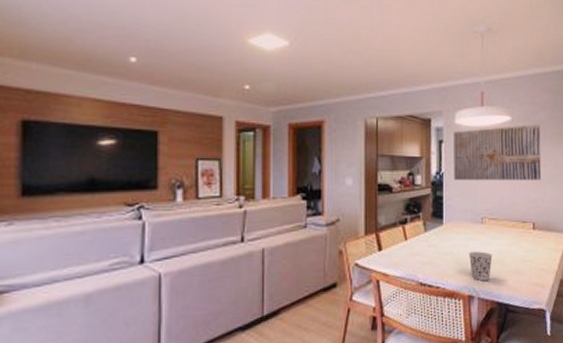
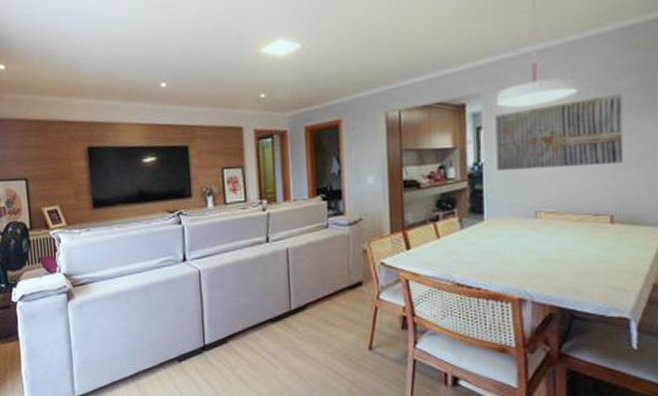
cup: present [468,251,493,281] -> none [517,250,551,284]

